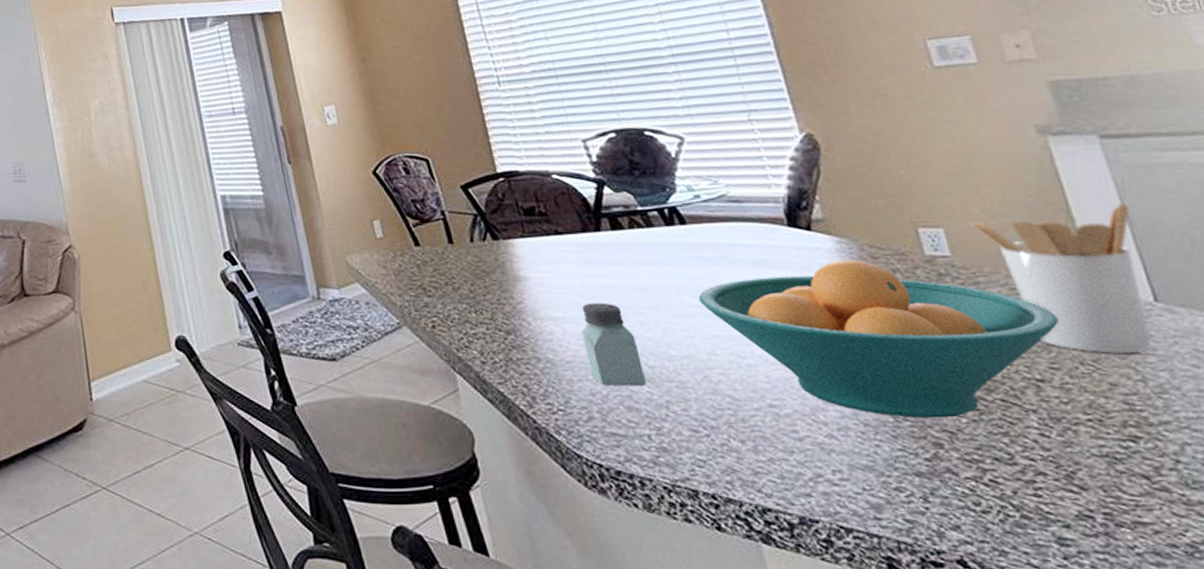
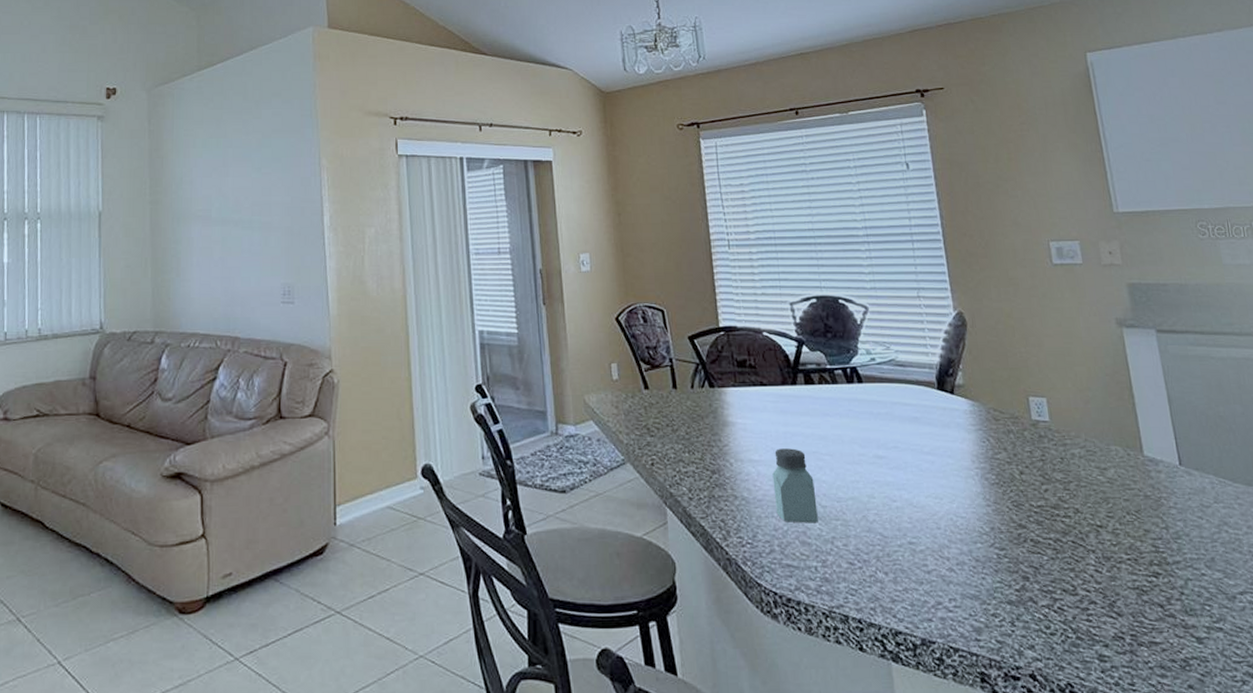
fruit bowl: present [698,259,1061,419] -> none [865,420,1117,556]
utensil holder: present [969,203,1153,354] -> none [1064,386,1175,506]

